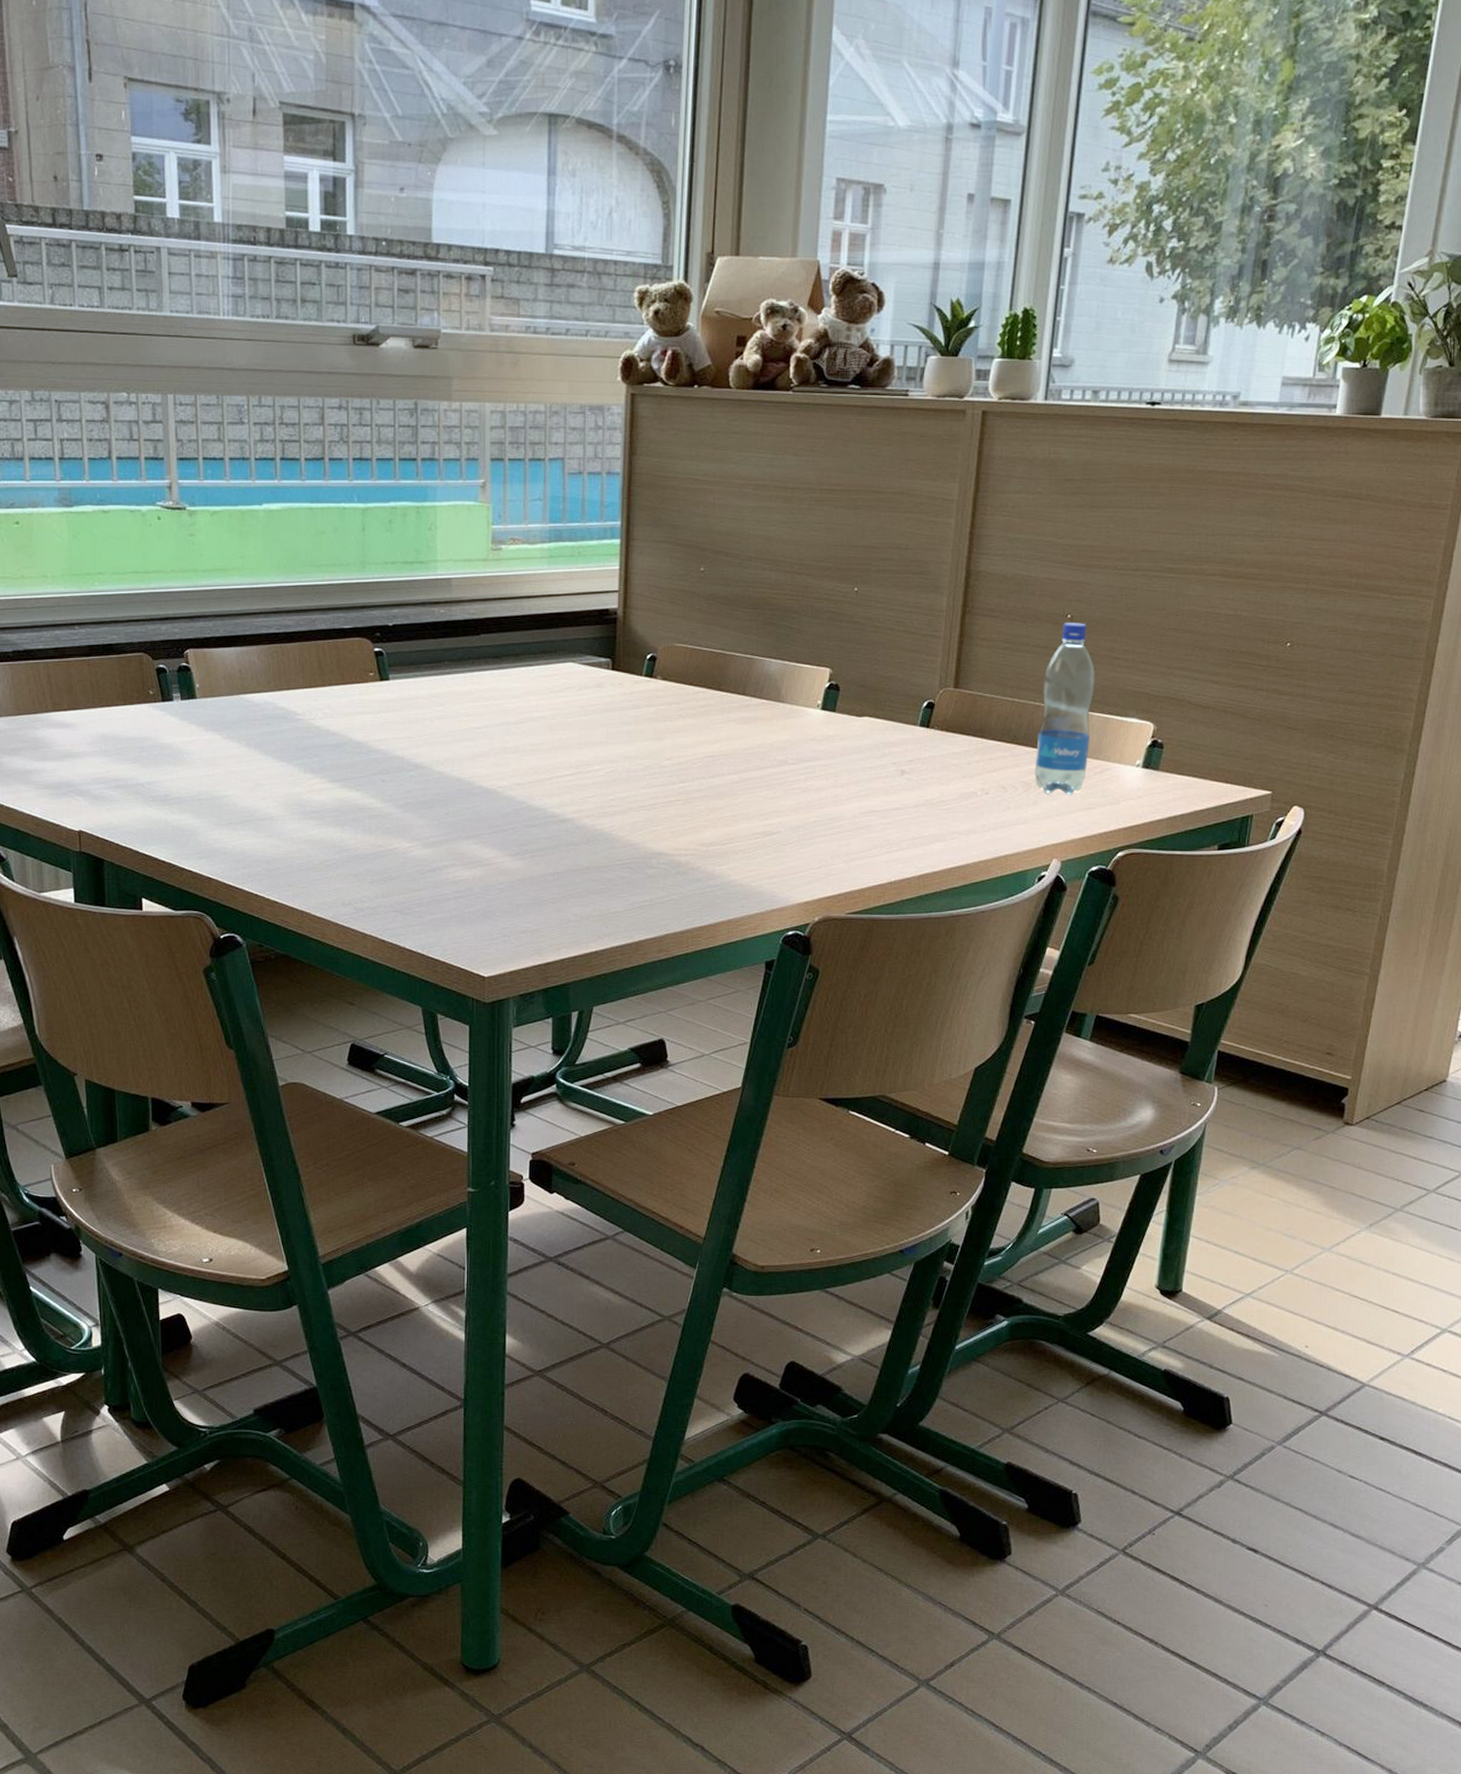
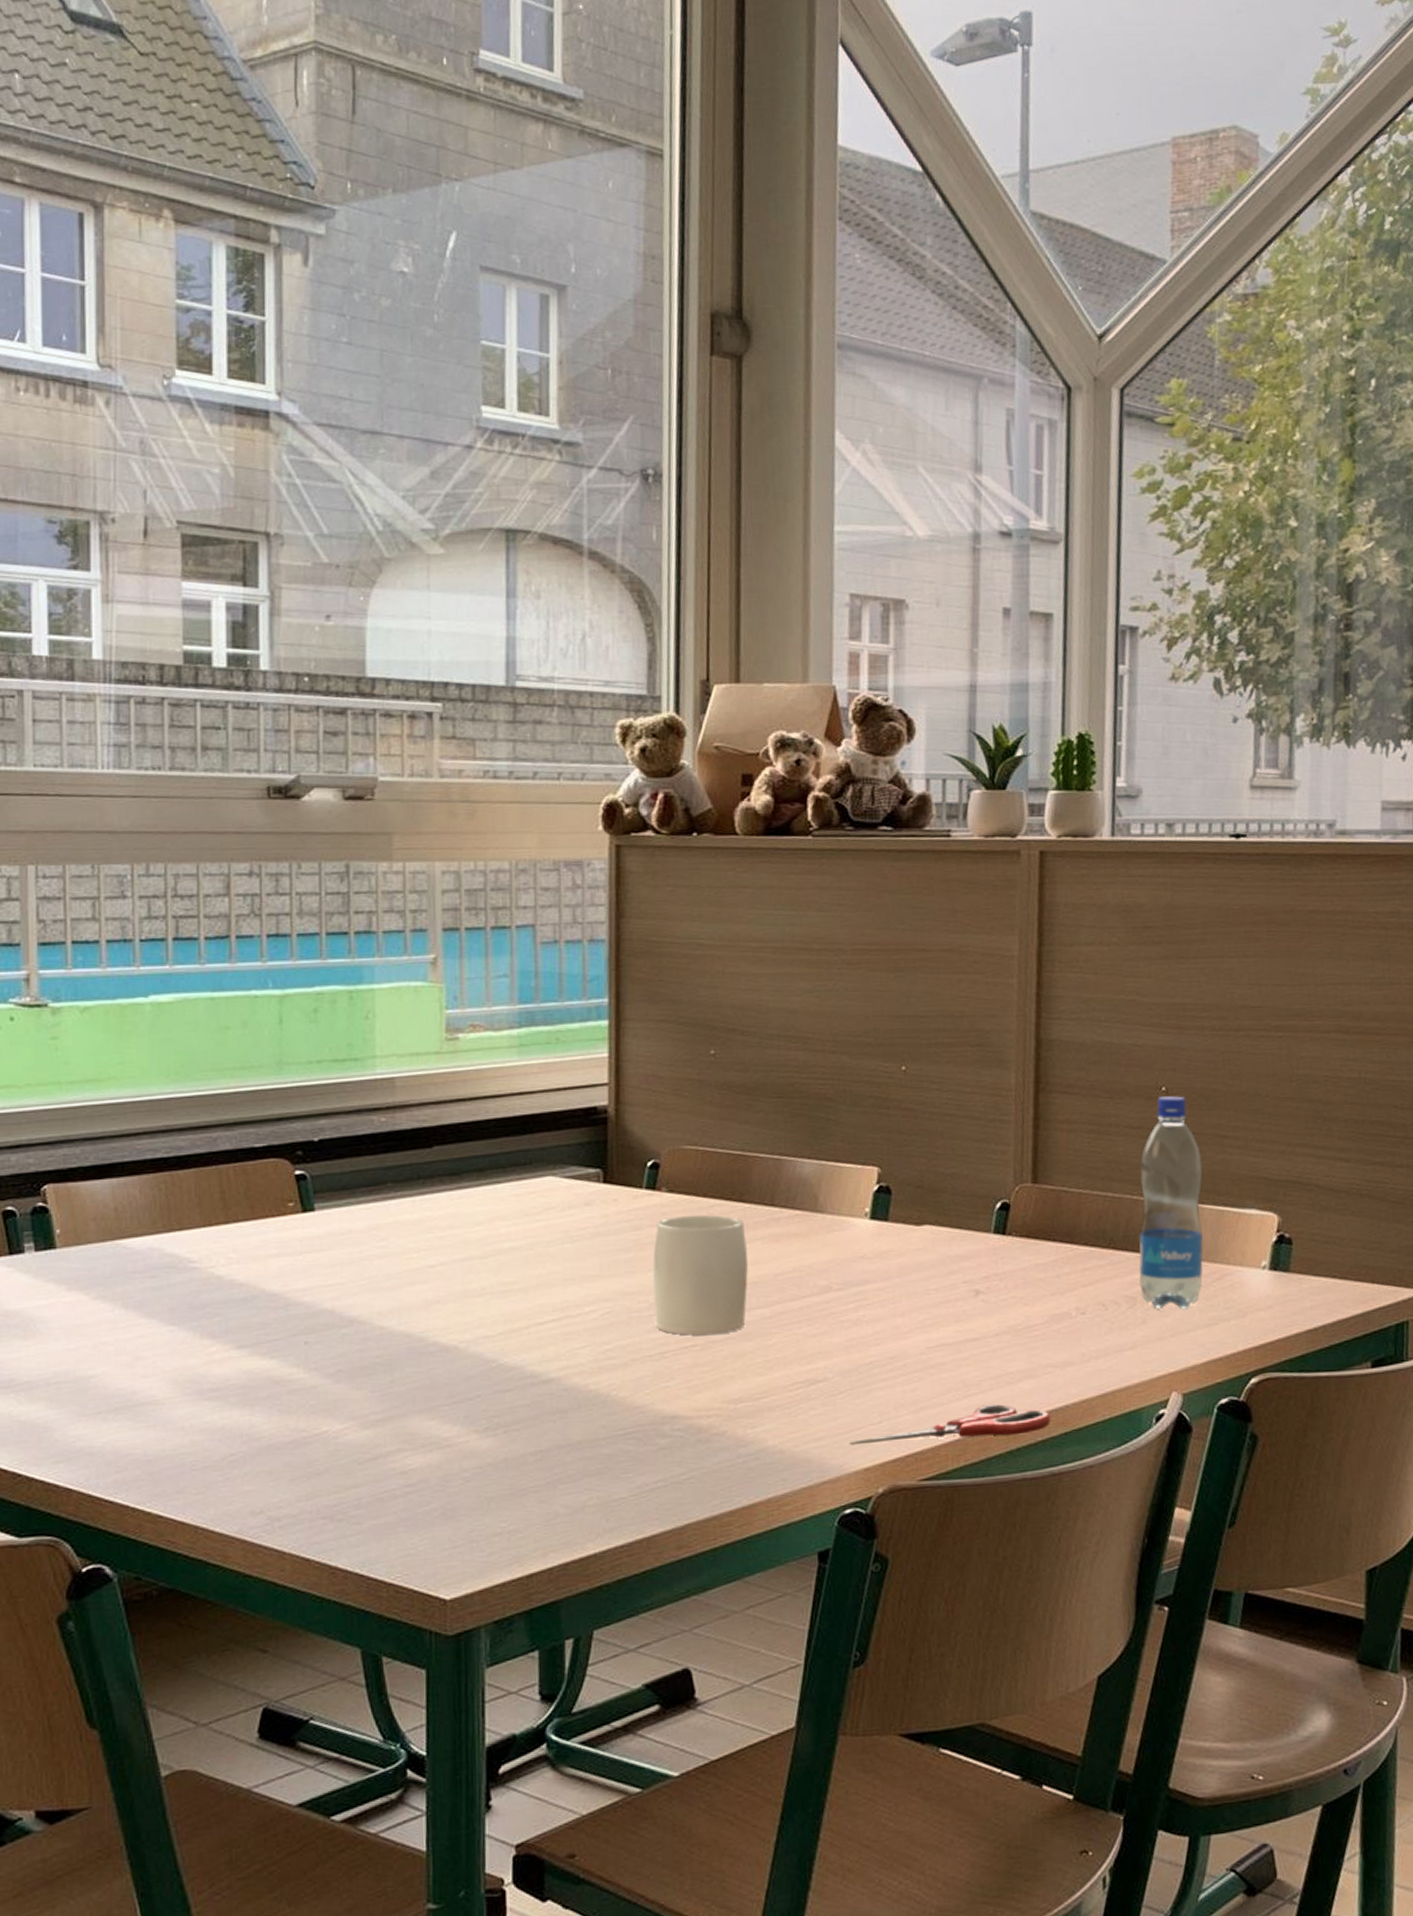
mug: none [648,699,722,793] -> present [652,1215,748,1336]
scissors: none [794,860,954,884] -> present [849,1404,1051,1446]

